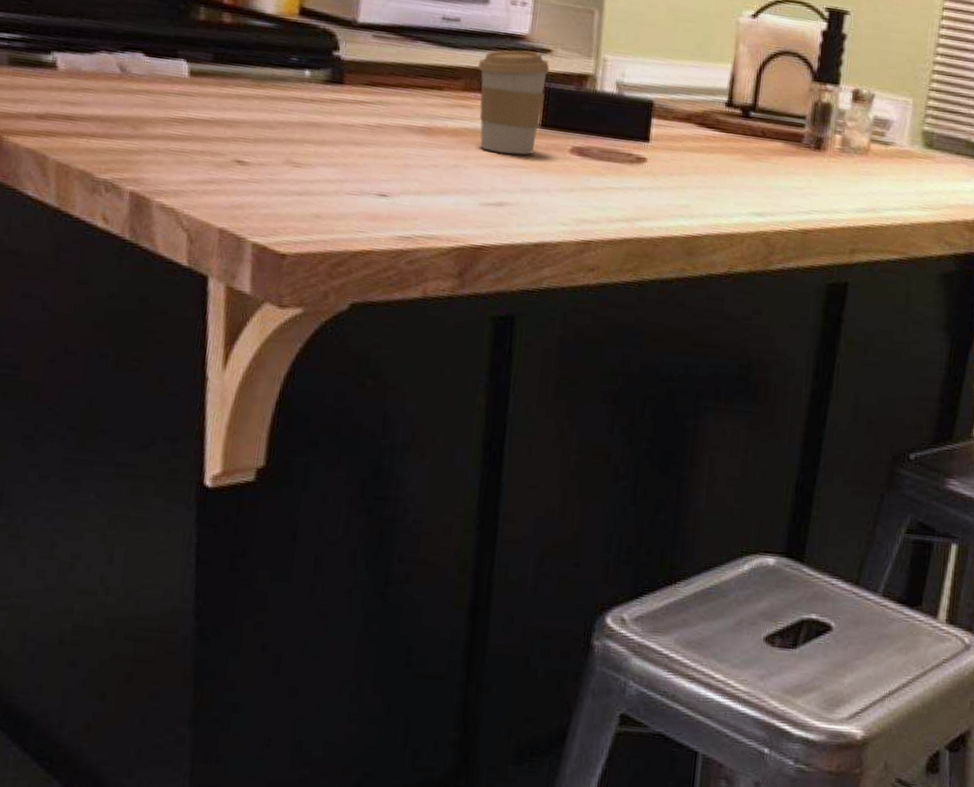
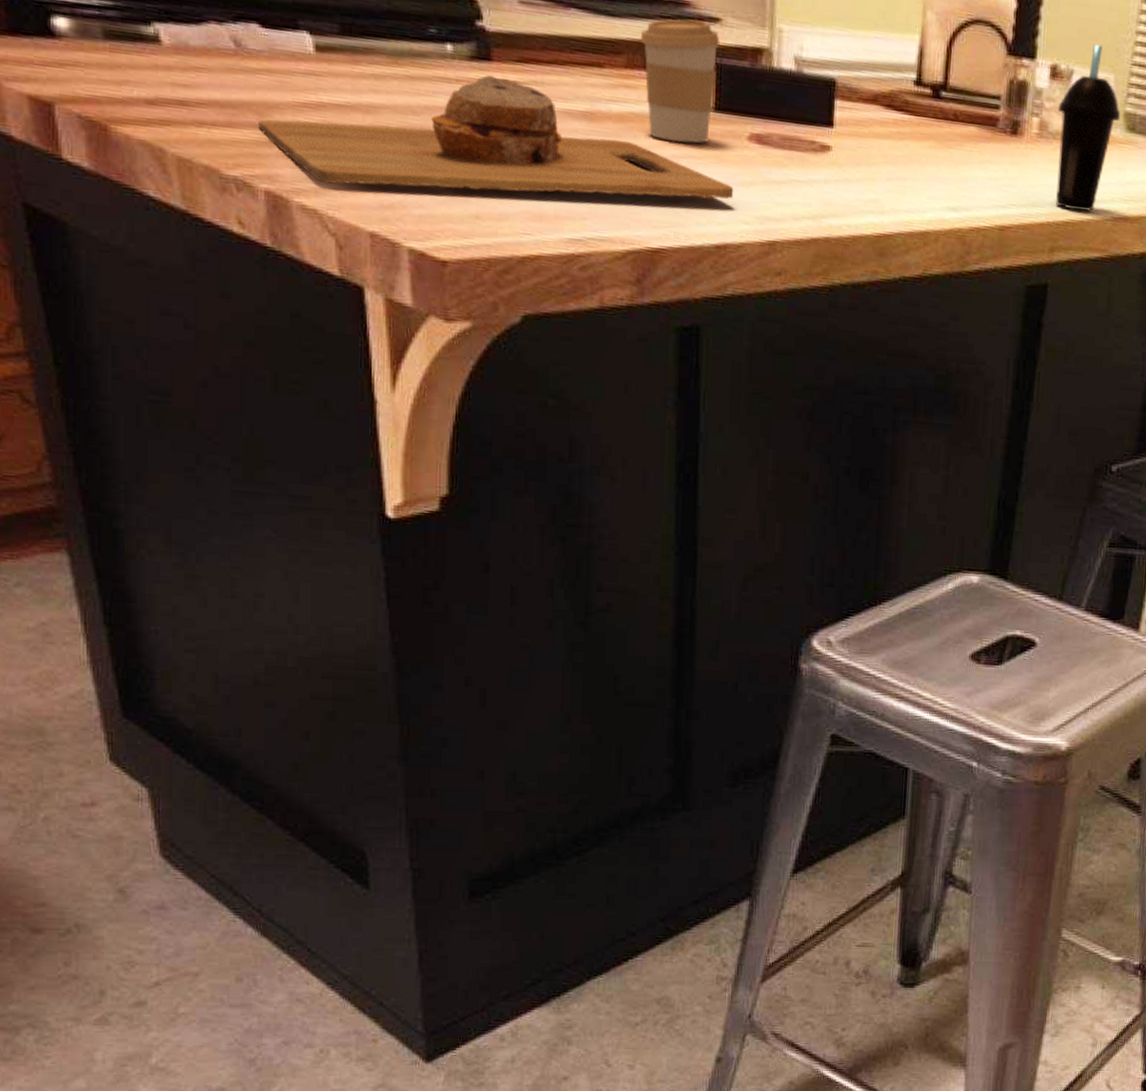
cutting board: none [132,96,555,203] -> present [258,74,734,199]
cup: none [856,72,918,218] -> present [1055,44,1120,211]

